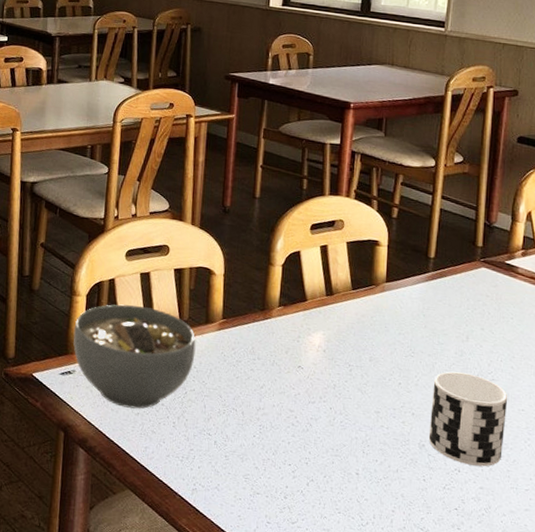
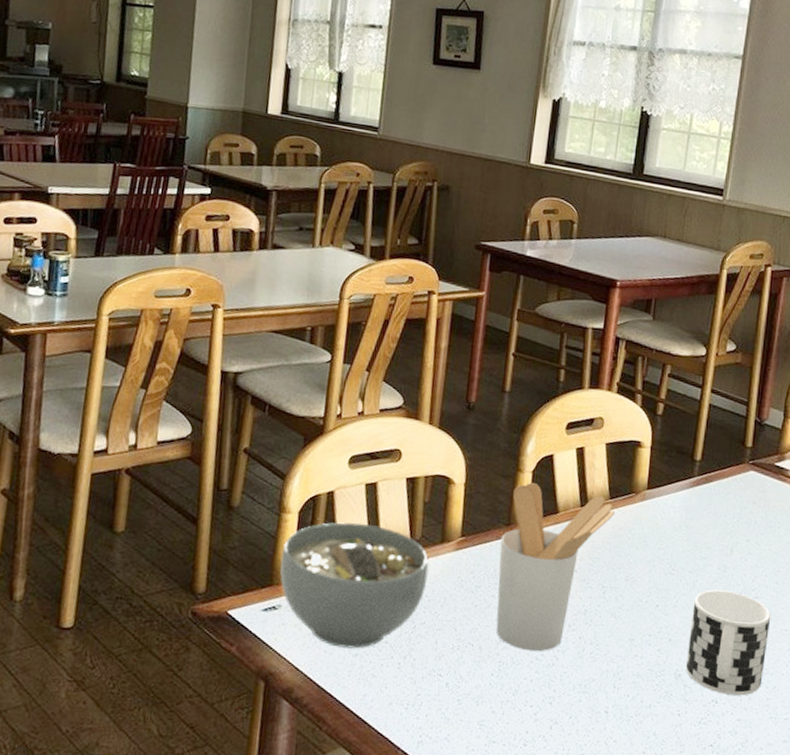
utensil holder: none [256,275,357,419] -> present [496,483,614,652]

